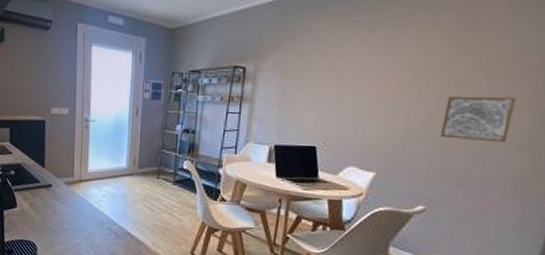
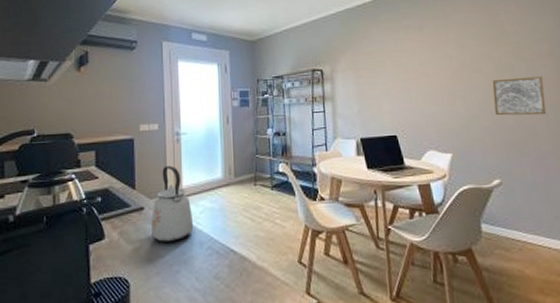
kettle: none [56,149,96,219] -> present [150,165,194,242]

